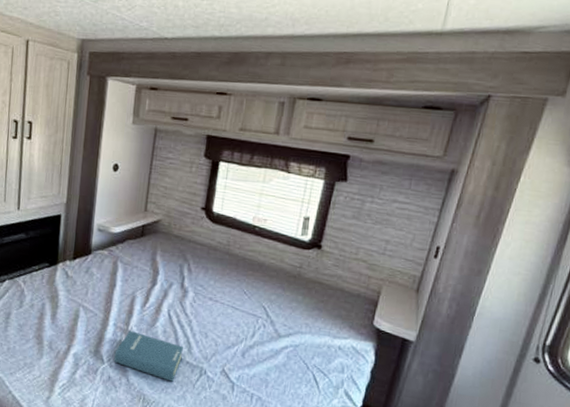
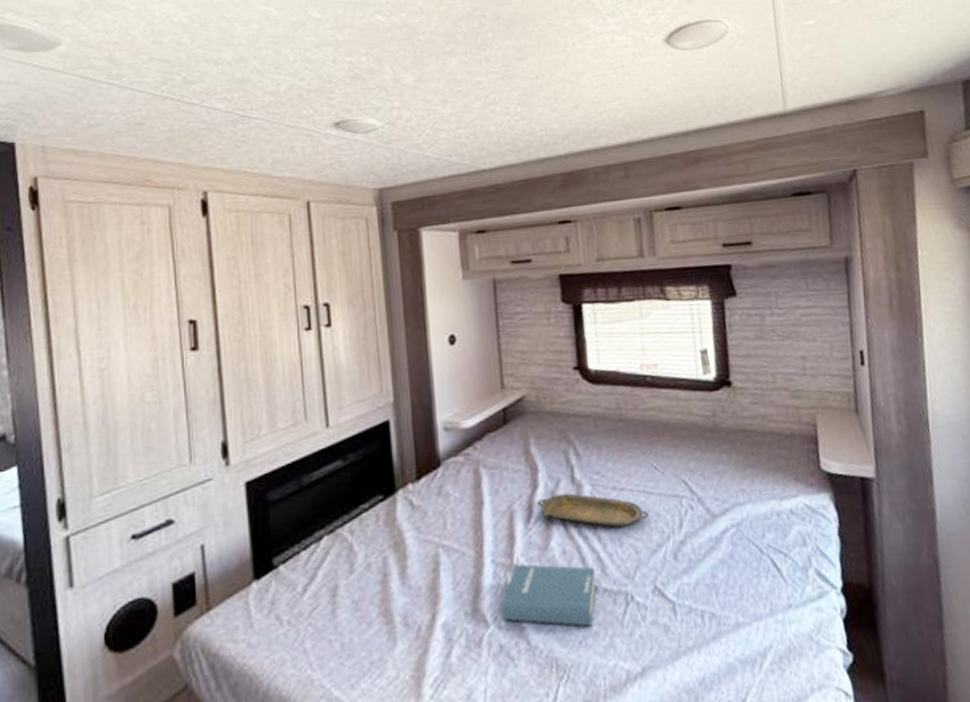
serving tray: none [152,292,232,327] -> present [536,493,650,528]

